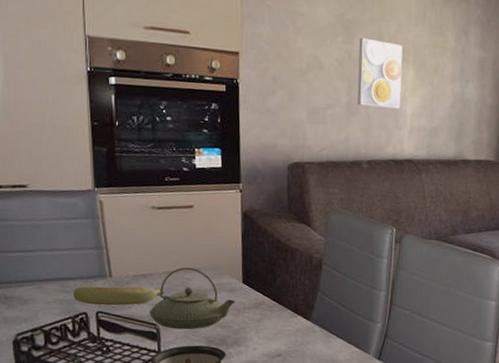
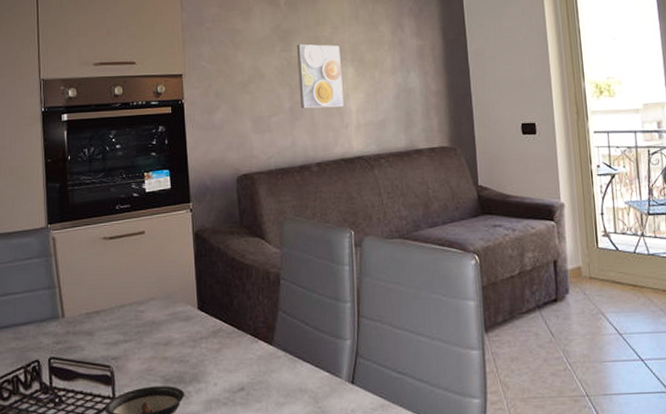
banana: present [73,286,165,306] -> none [26,324,118,351]
teapot: present [148,267,236,330] -> none [102,298,192,370]

